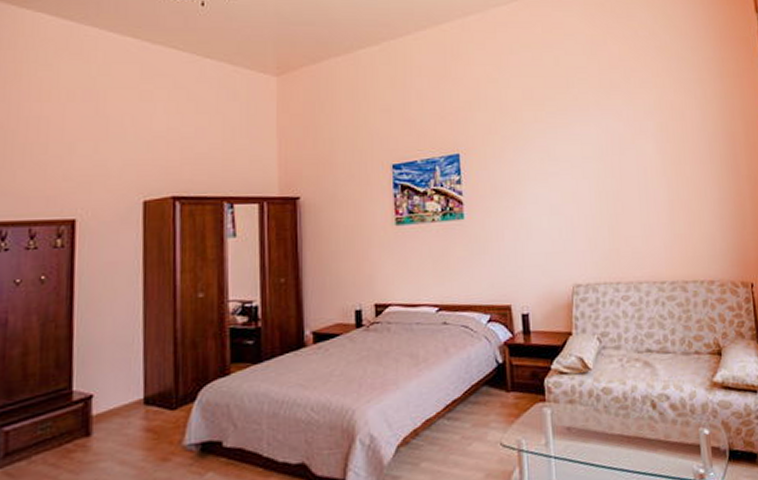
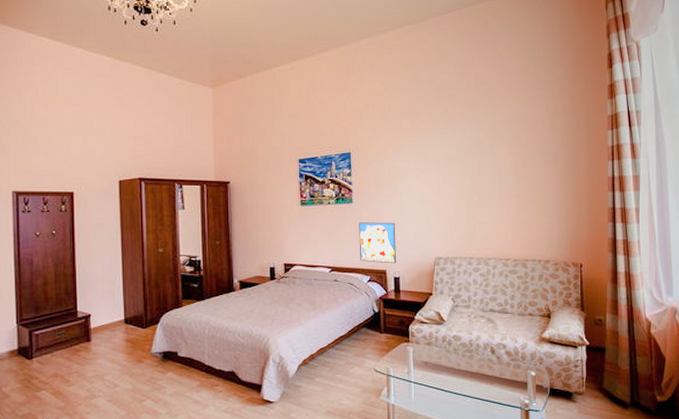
wall art: none [473,241,523,296] -> present [359,222,396,264]

